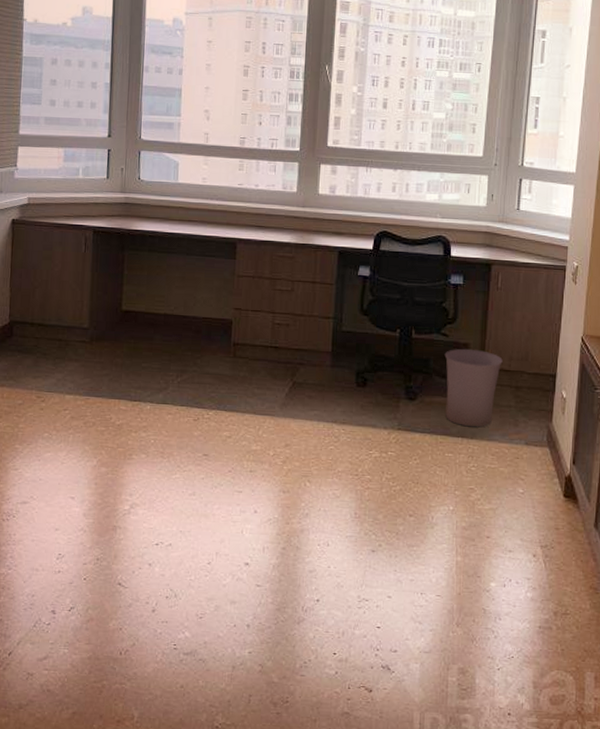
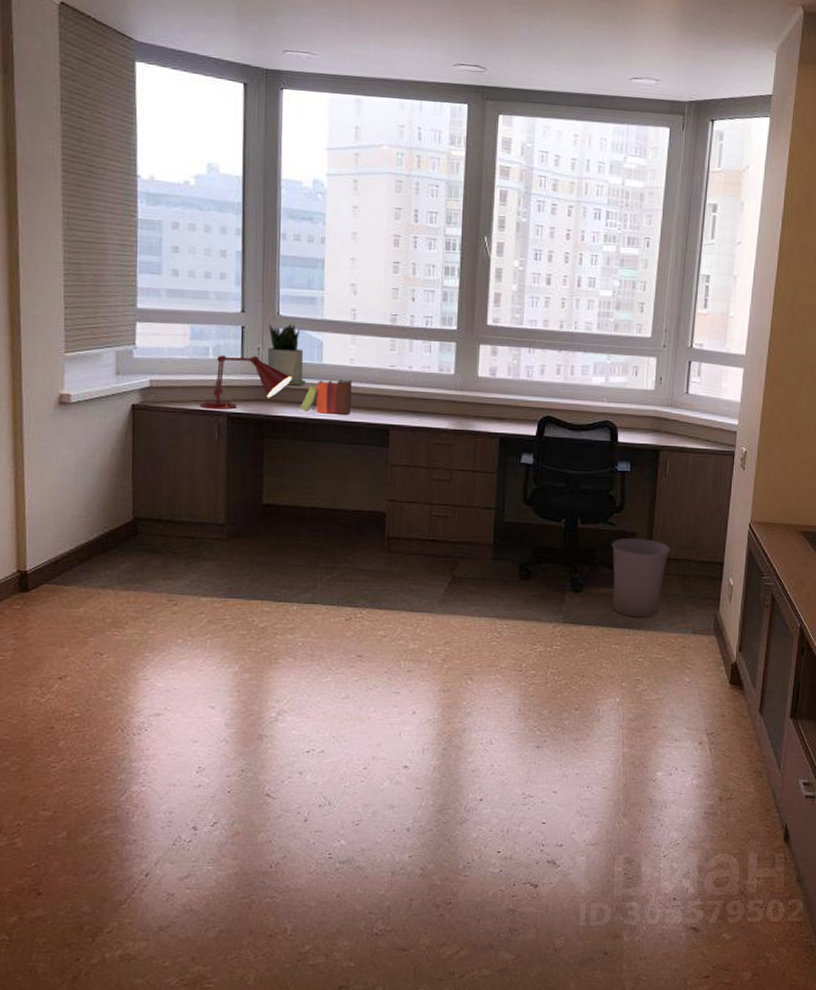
desk lamp: none [69,175,151,225] -> present [199,355,292,411]
planter: none [129,146,163,203] -> present [267,323,306,386]
books: none [157,196,204,230] -> present [300,379,352,416]

